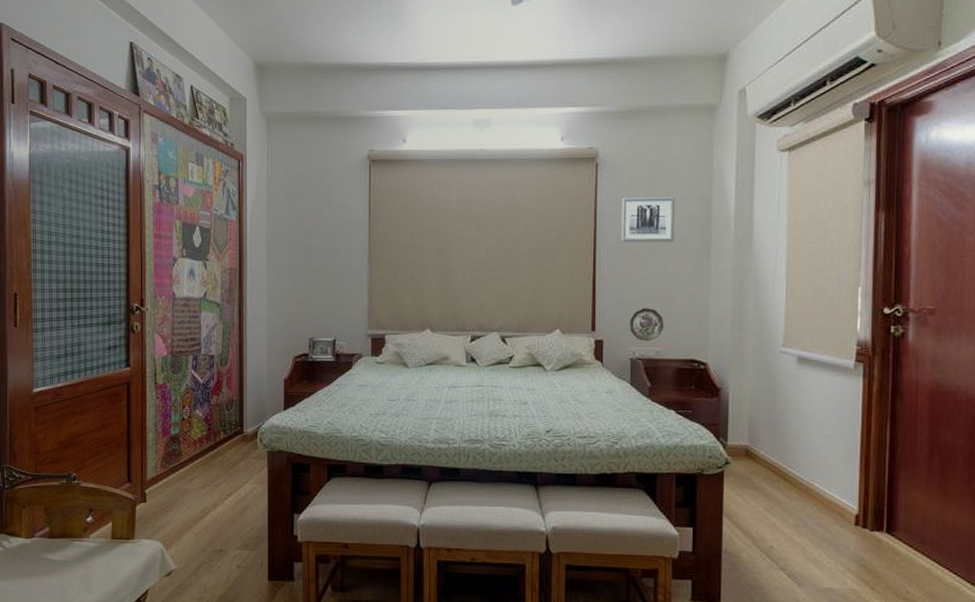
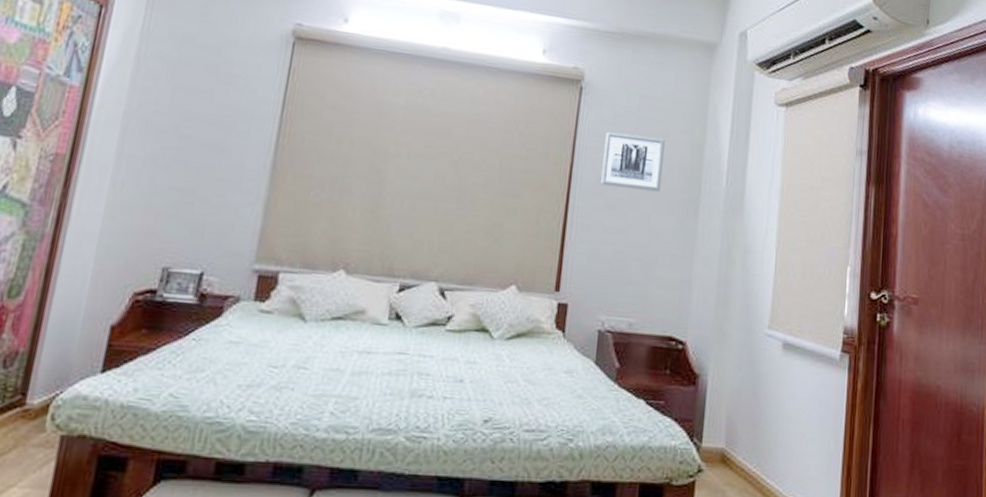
decorative plate: present [630,308,664,342] -> none [600,267,641,310]

